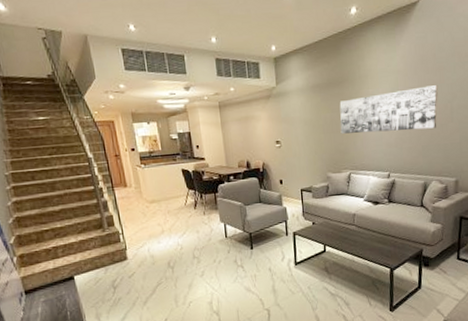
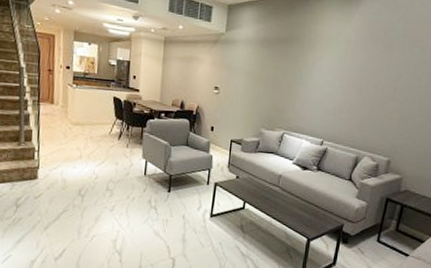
wall art: present [339,84,439,134] -> none [281,59,386,104]

